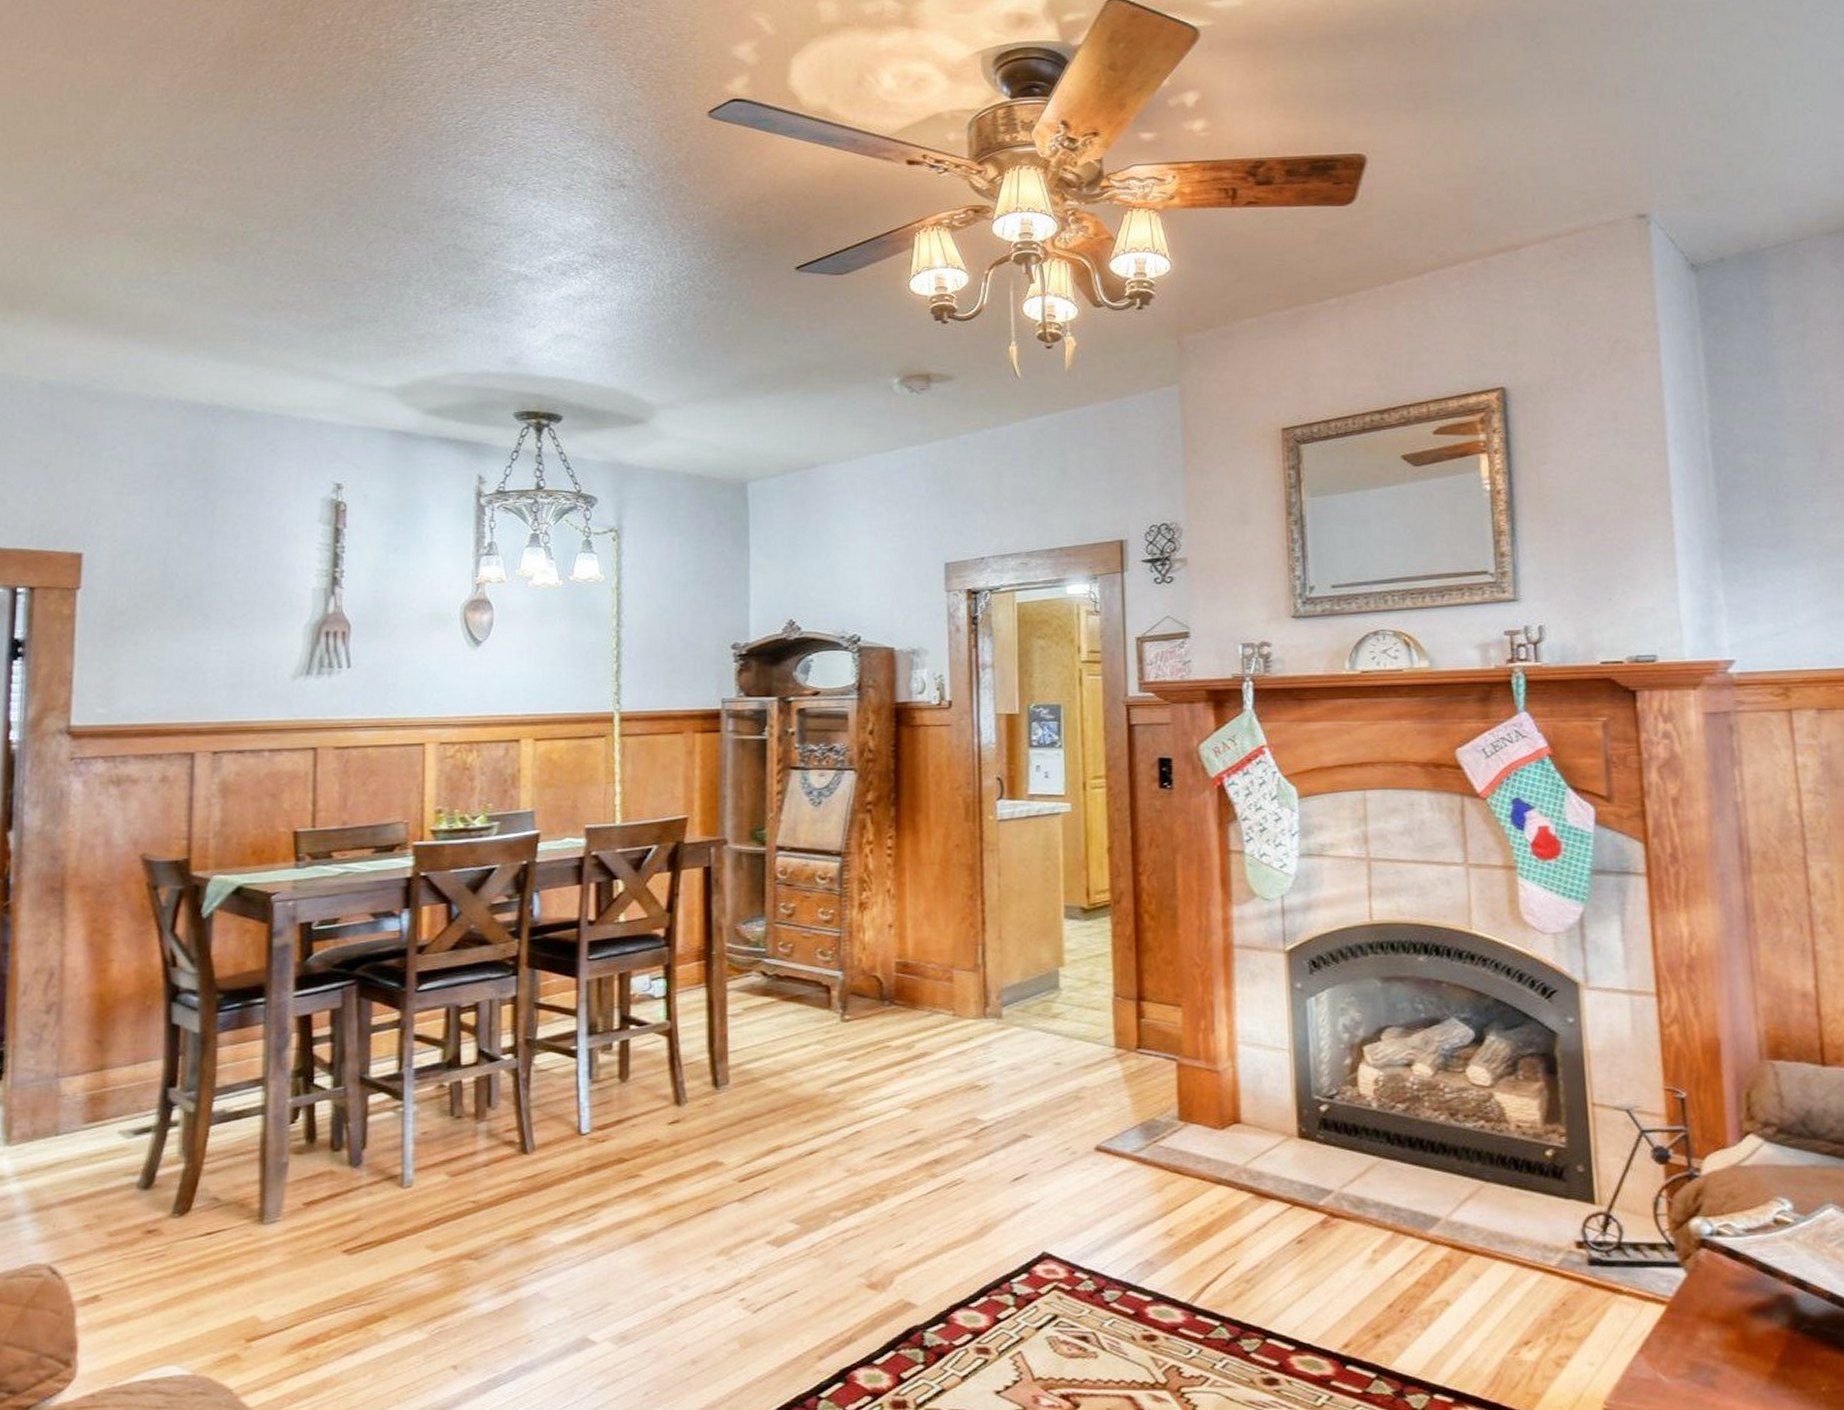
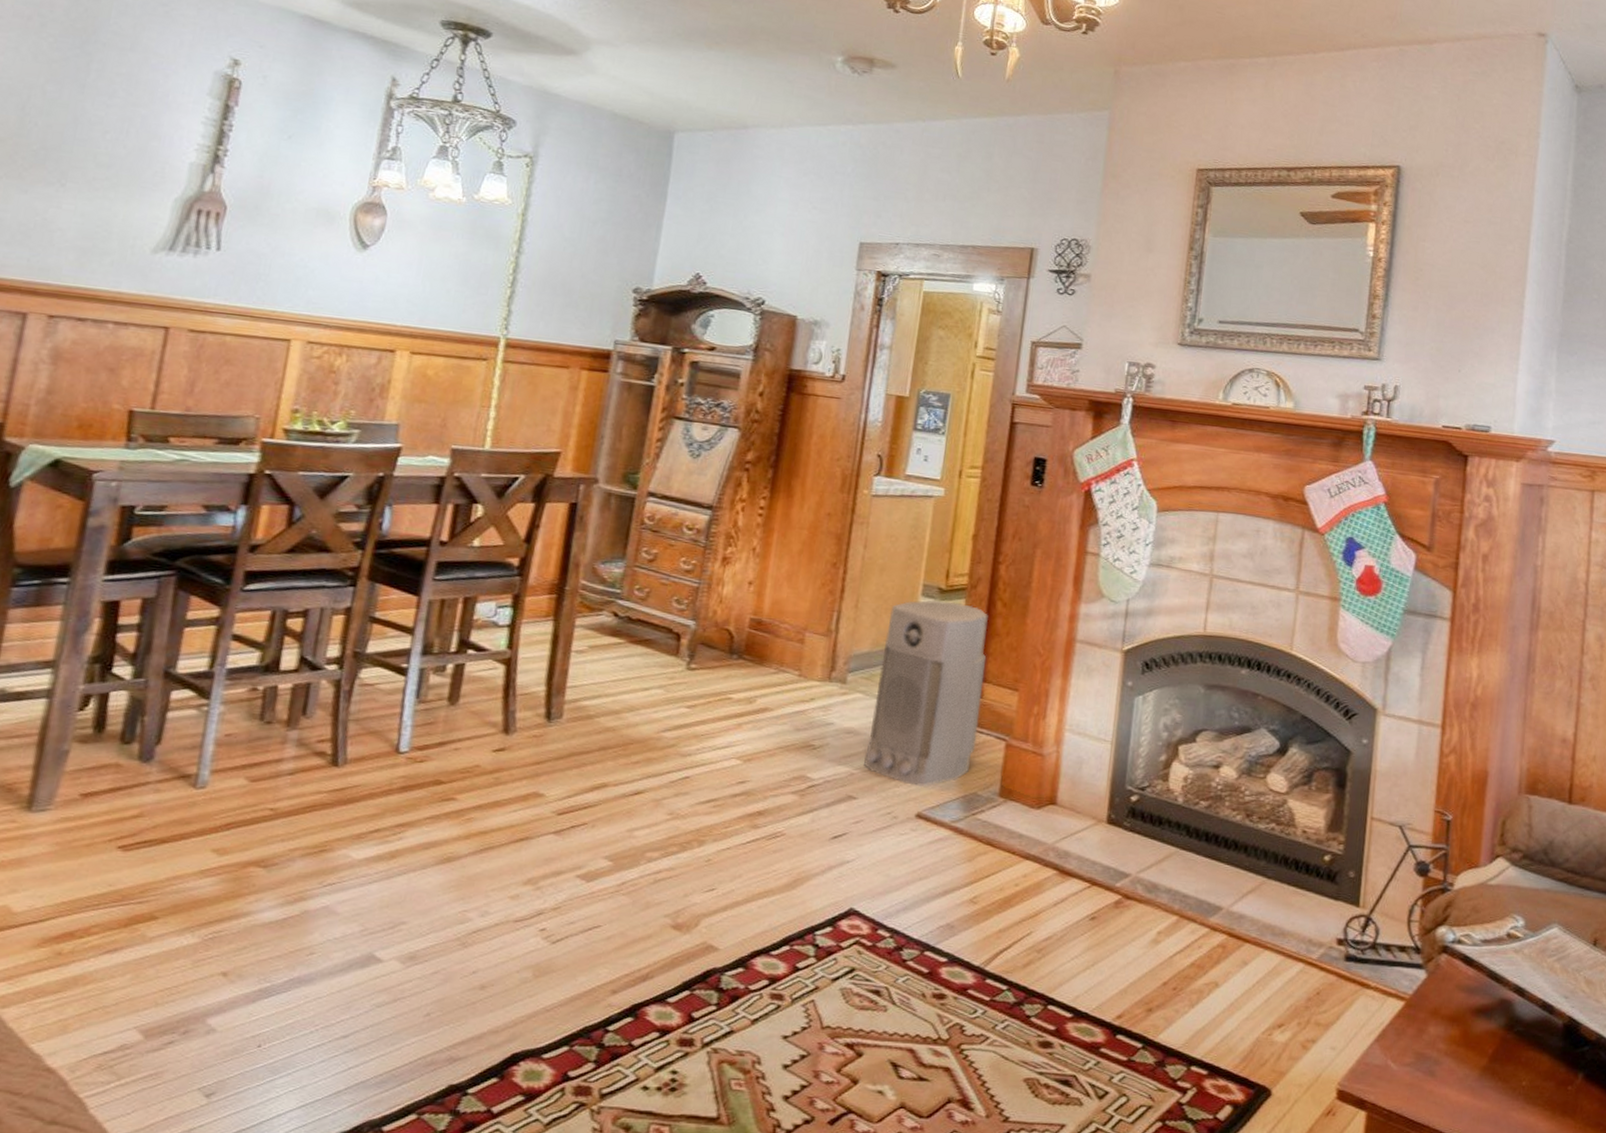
air purifier: none [1032,921,1146,1119] -> present [863,600,988,787]

